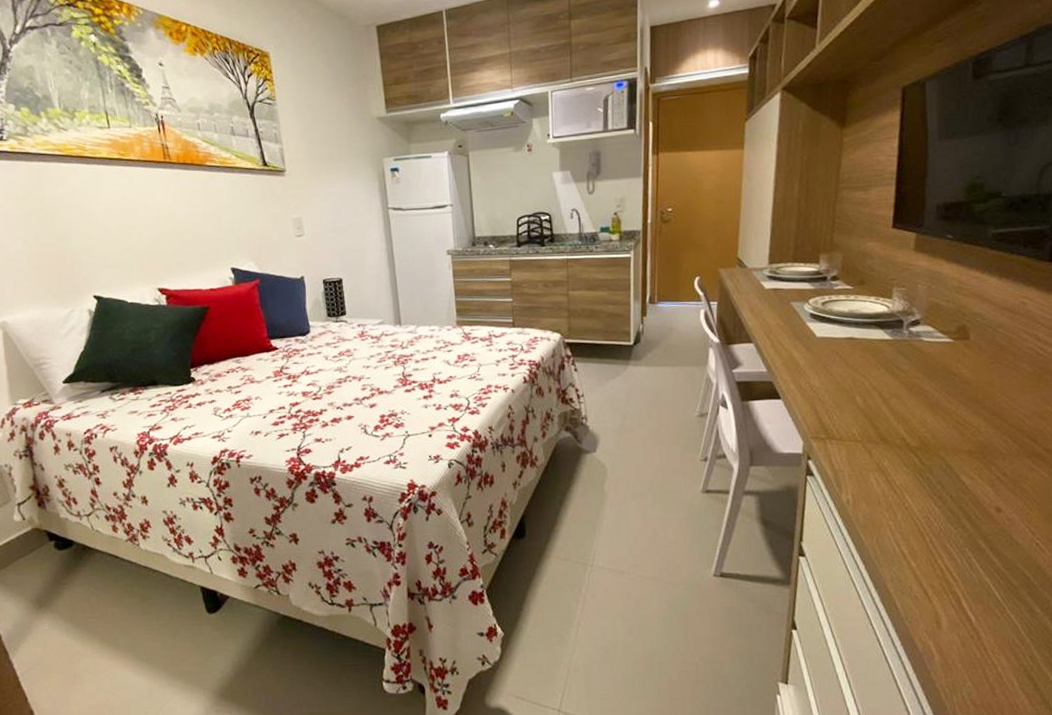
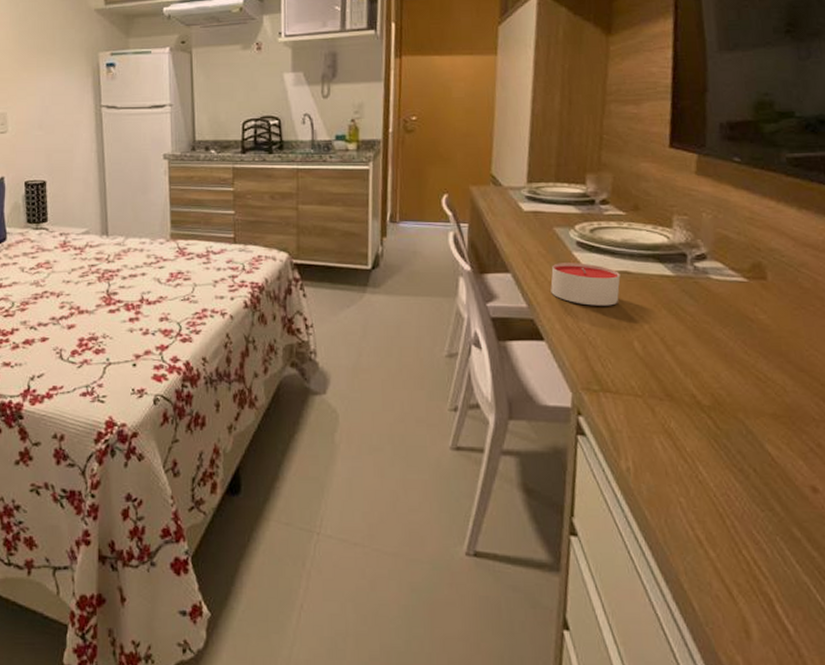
candle: none [787,332,847,368] -> present [550,263,621,306]

